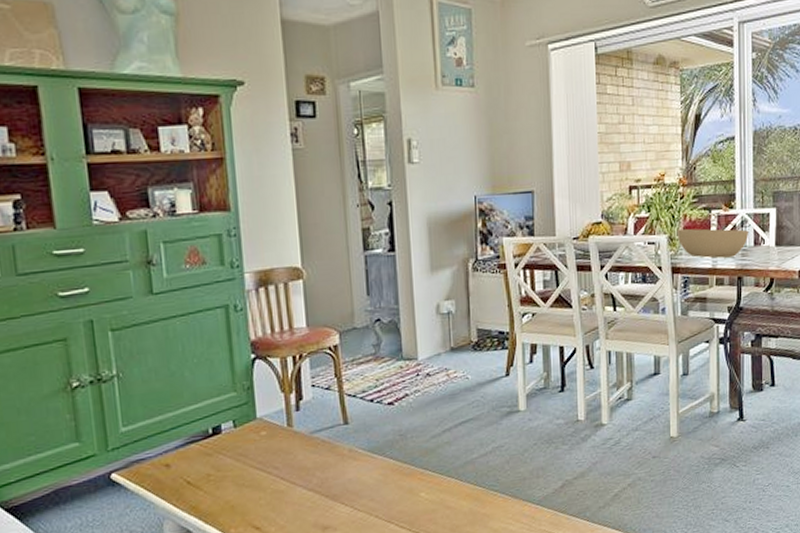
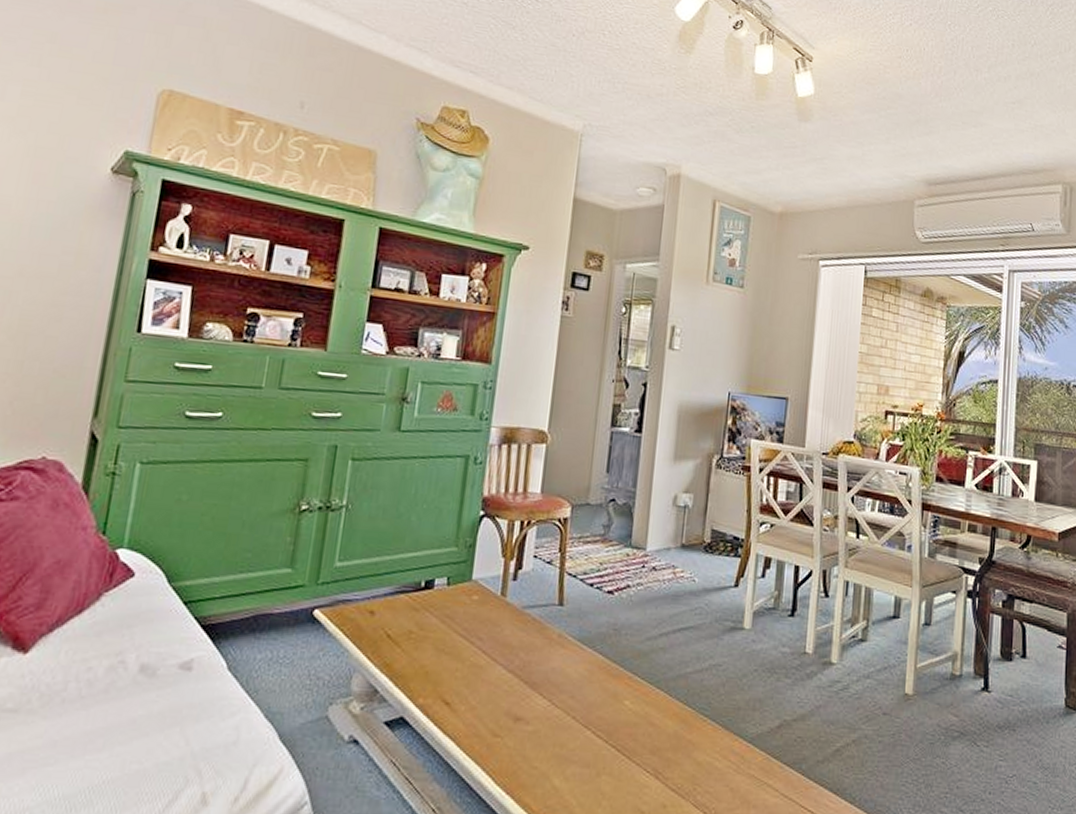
bowl: present [677,228,749,258] -> none [930,464,1008,504]

